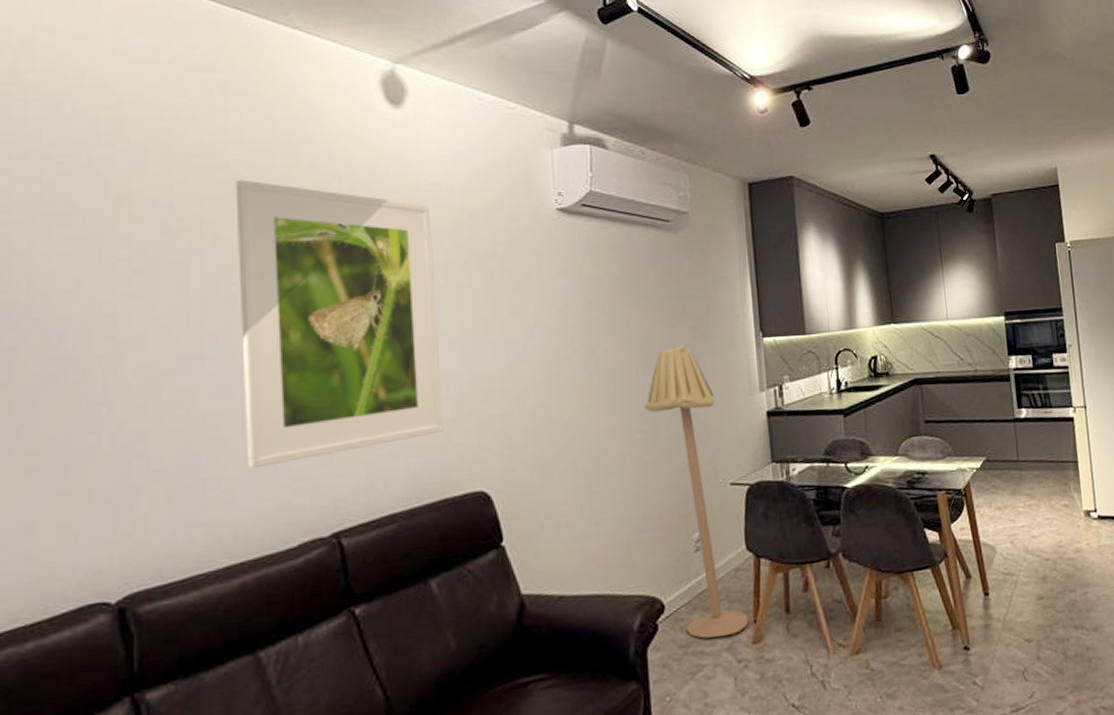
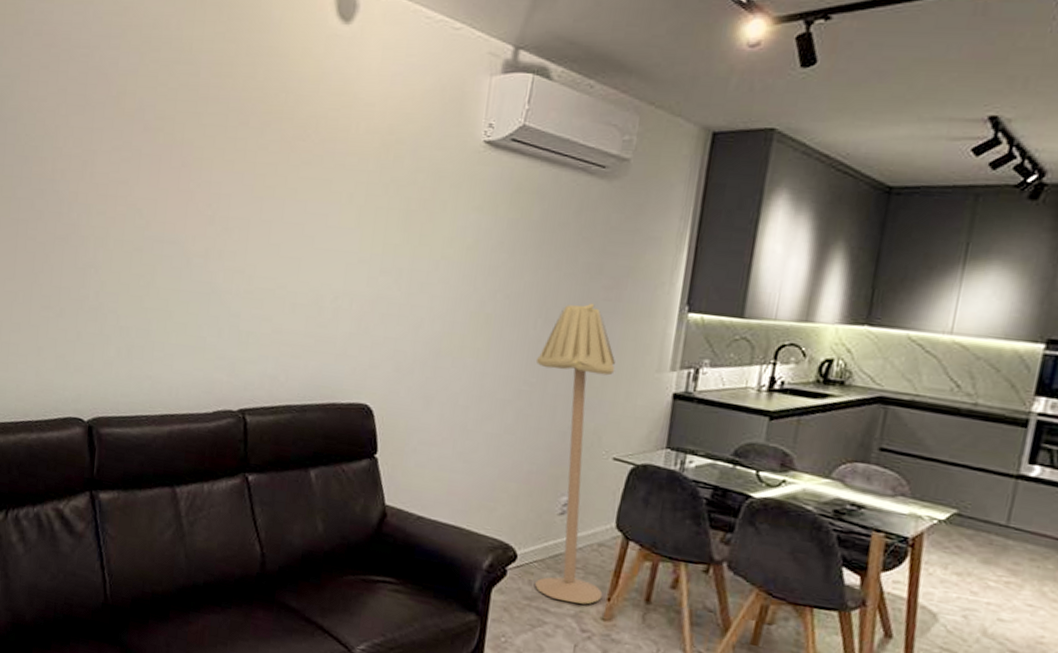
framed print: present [235,180,443,469] -> none [184,86,362,344]

